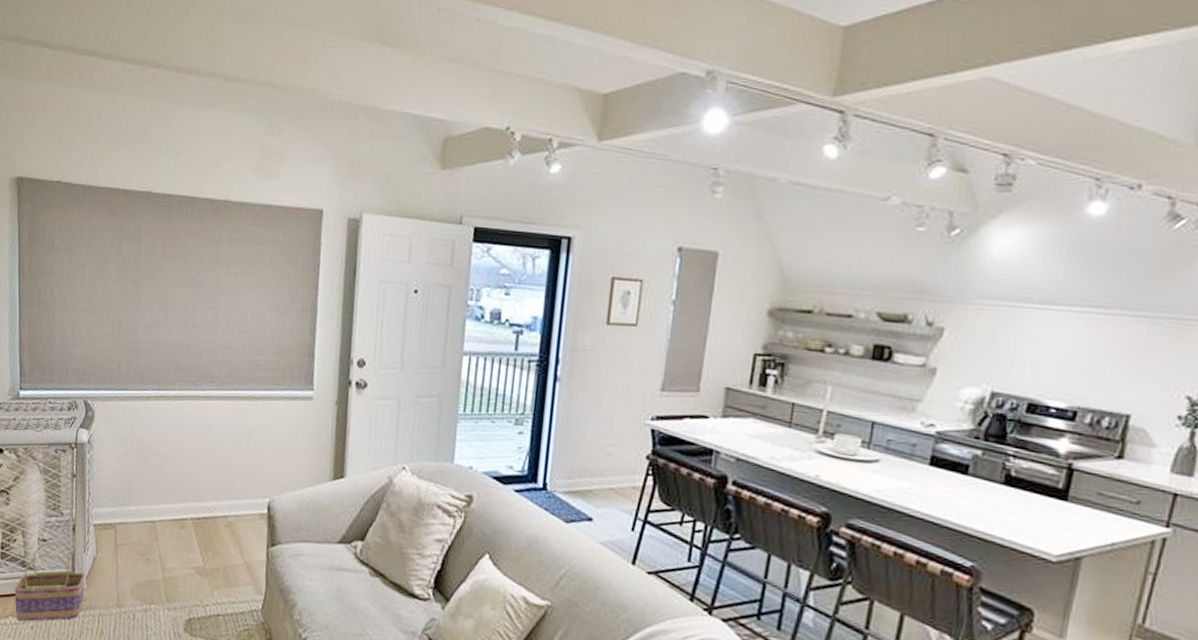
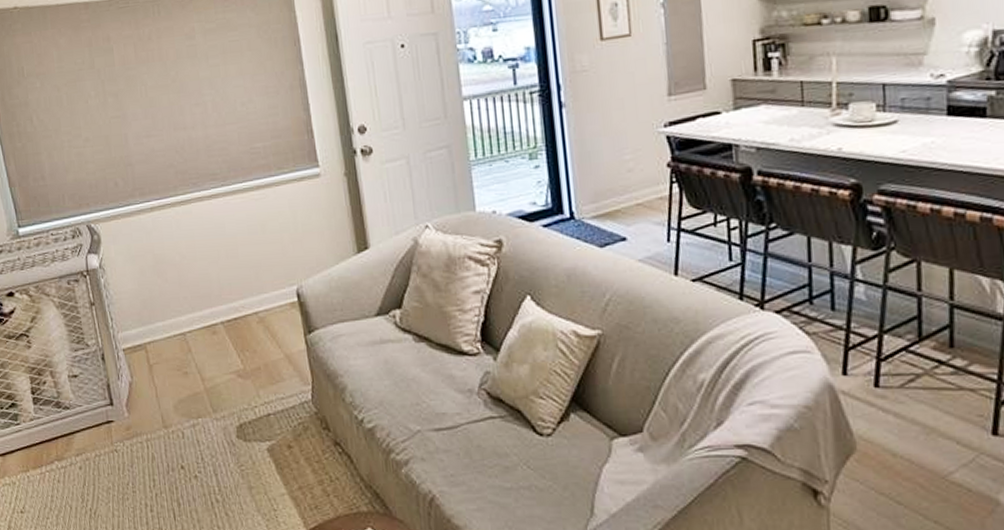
basket: present [14,541,86,621] -> none [54,375,128,463]

